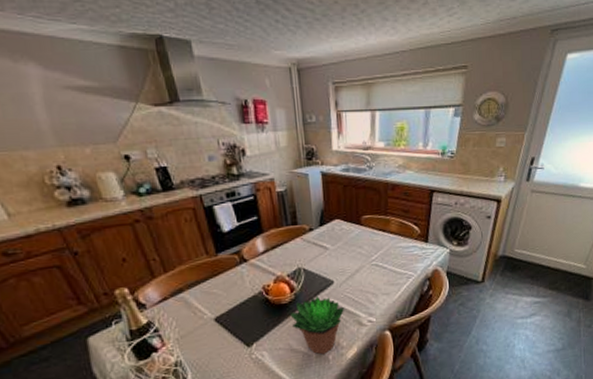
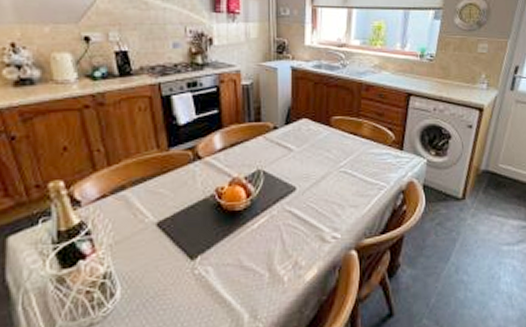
succulent plant: present [290,296,345,355] -> none [243,203,307,275]

